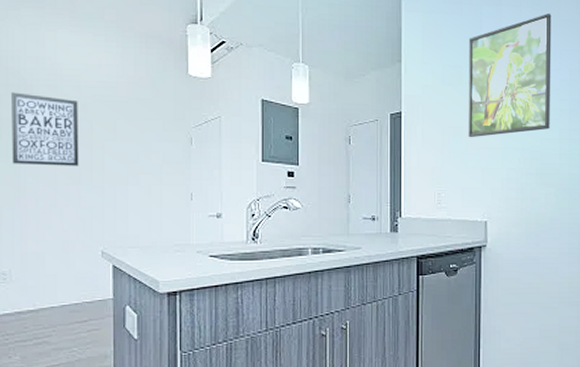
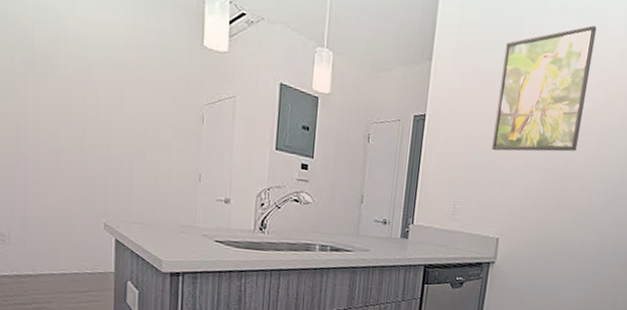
wall art: present [11,92,79,166] -> none [11,42,84,132]

